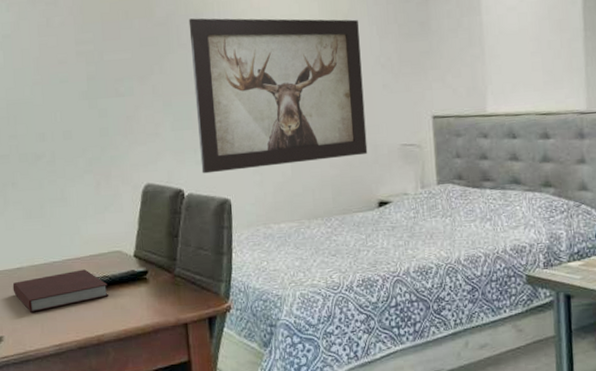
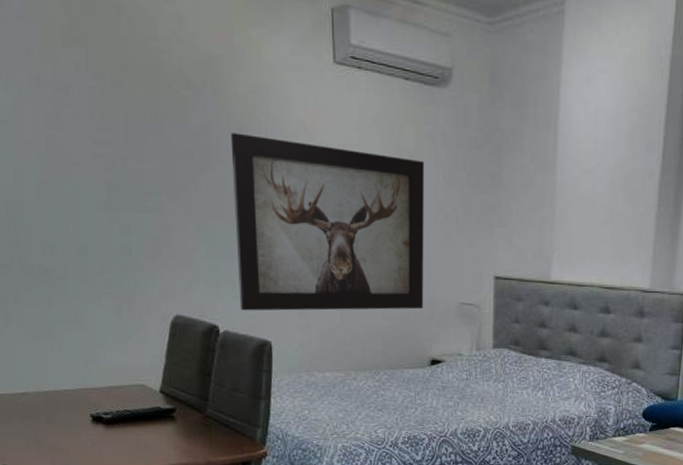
notebook: present [12,269,109,312] -> none [16,401,131,442]

